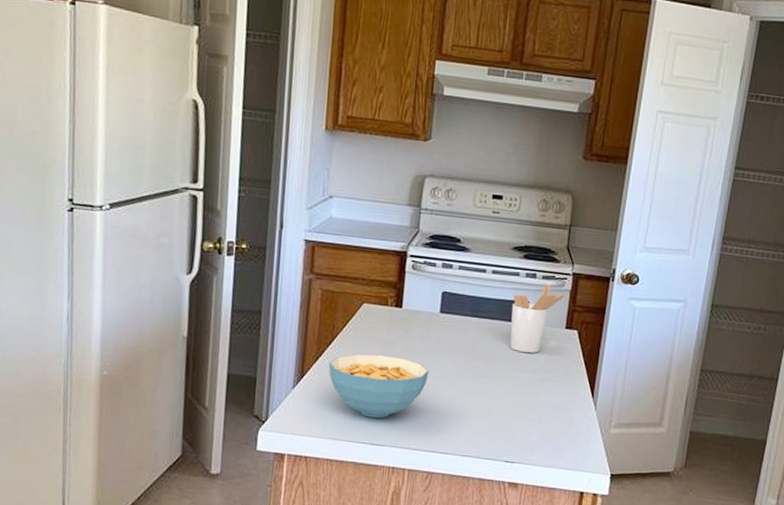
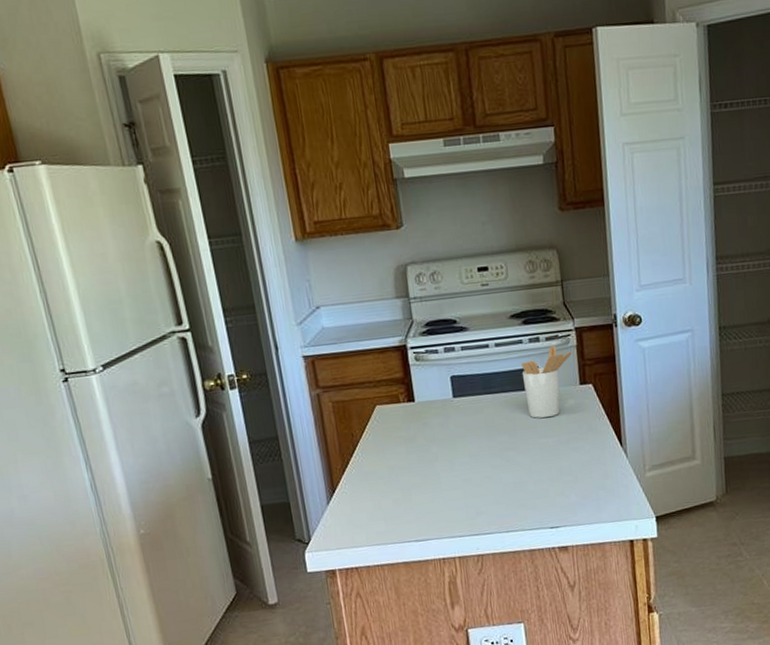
cereal bowl: present [328,354,429,418] -> none [356,450,457,516]

